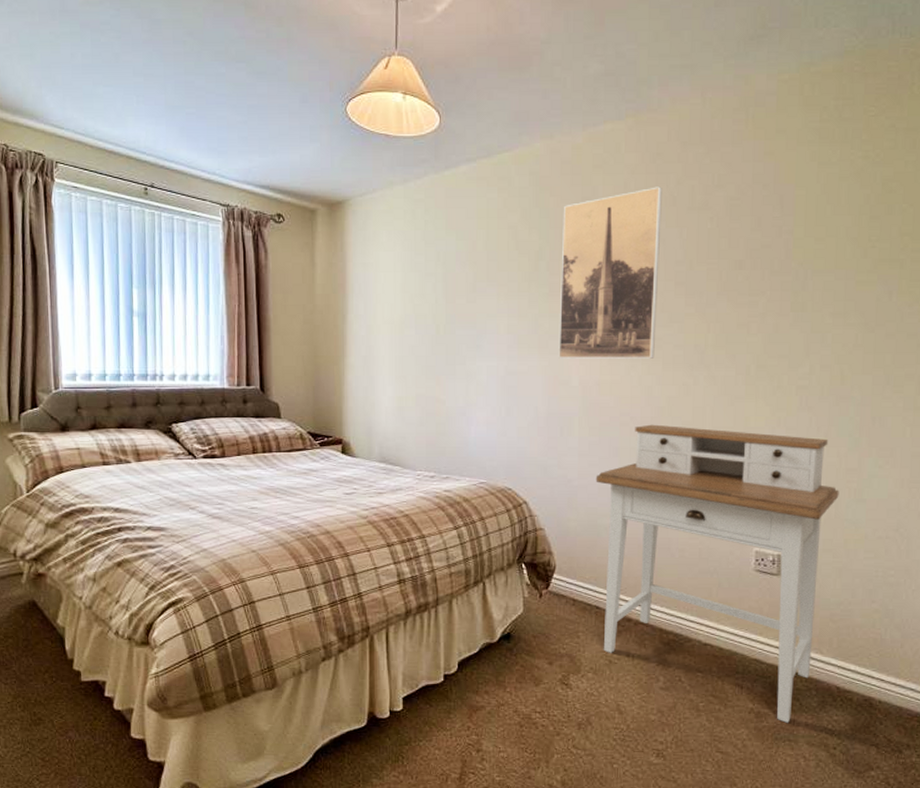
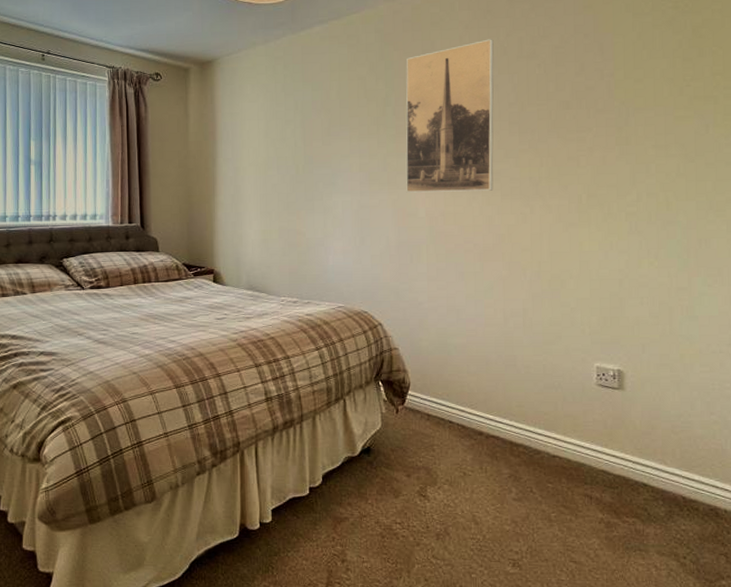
desk: present [595,424,839,724] -> none [444,250,672,534]

